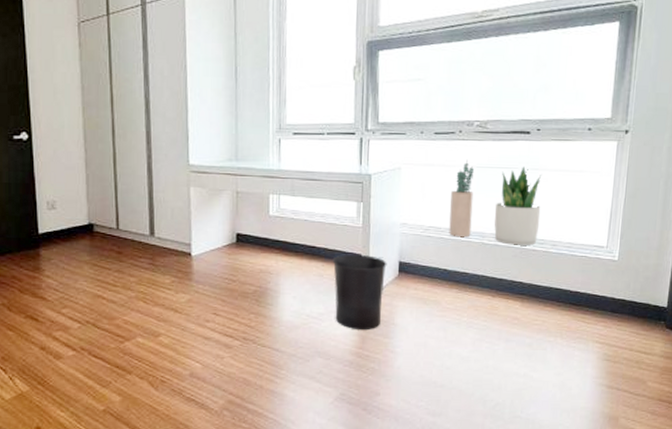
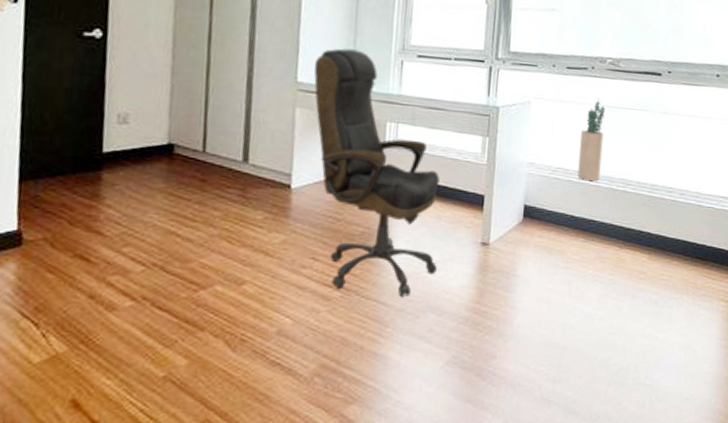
office chair: none [202,132,322,344] -> present [313,48,440,296]
waste bin: present [332,255,387,330] -> none [451,195,512,282]
planter: present [494,166,542,247] -> none [623,109,672,195]

